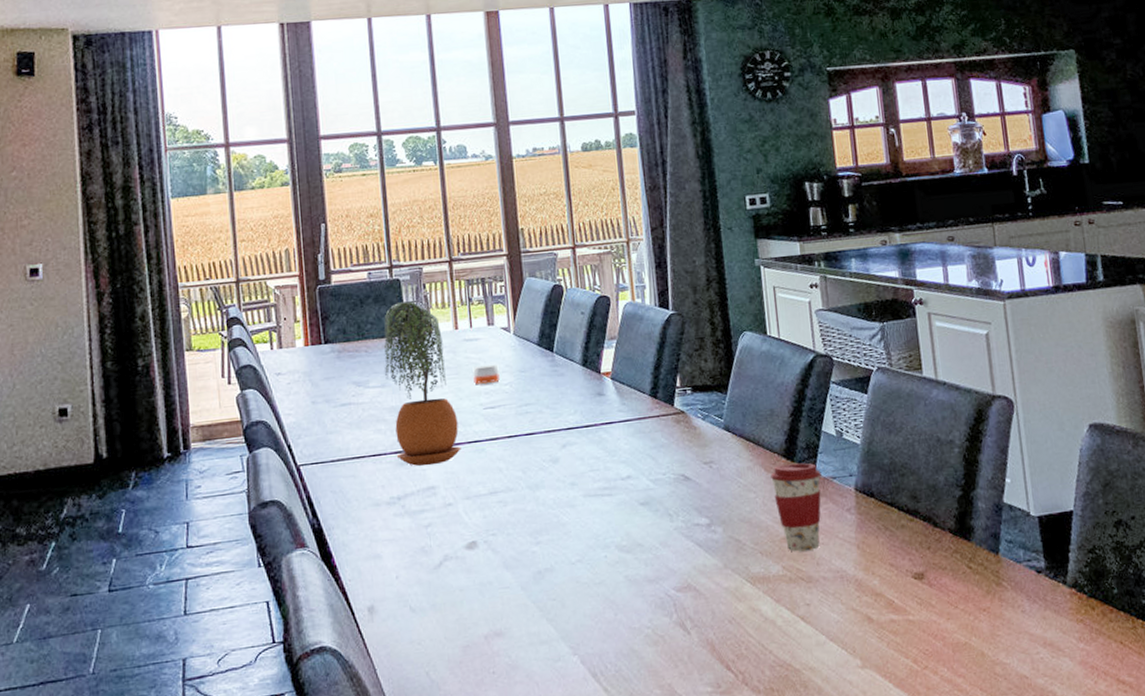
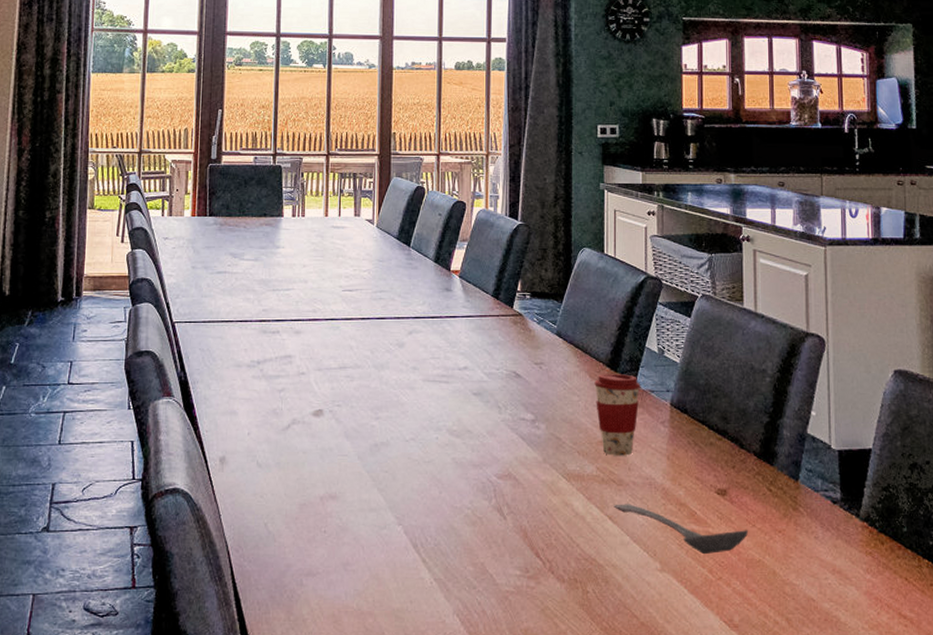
potted plant: present [384,301,461,466] -> none [258,187,319,336]
candle: present [472,364,500,385] -> none [336,250,360,269]
stirrer: none [805,601,951,645] -> present [613,504,748,555]

